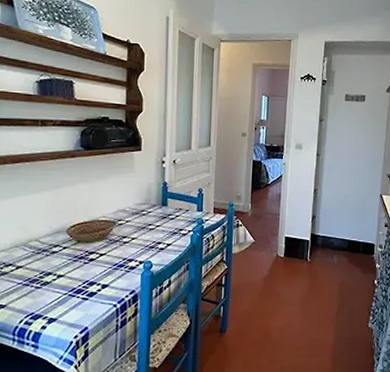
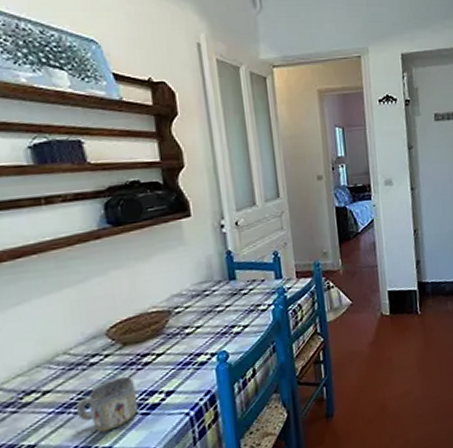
mug: none [38,266,81,306] -> present [76,376,139,433]

